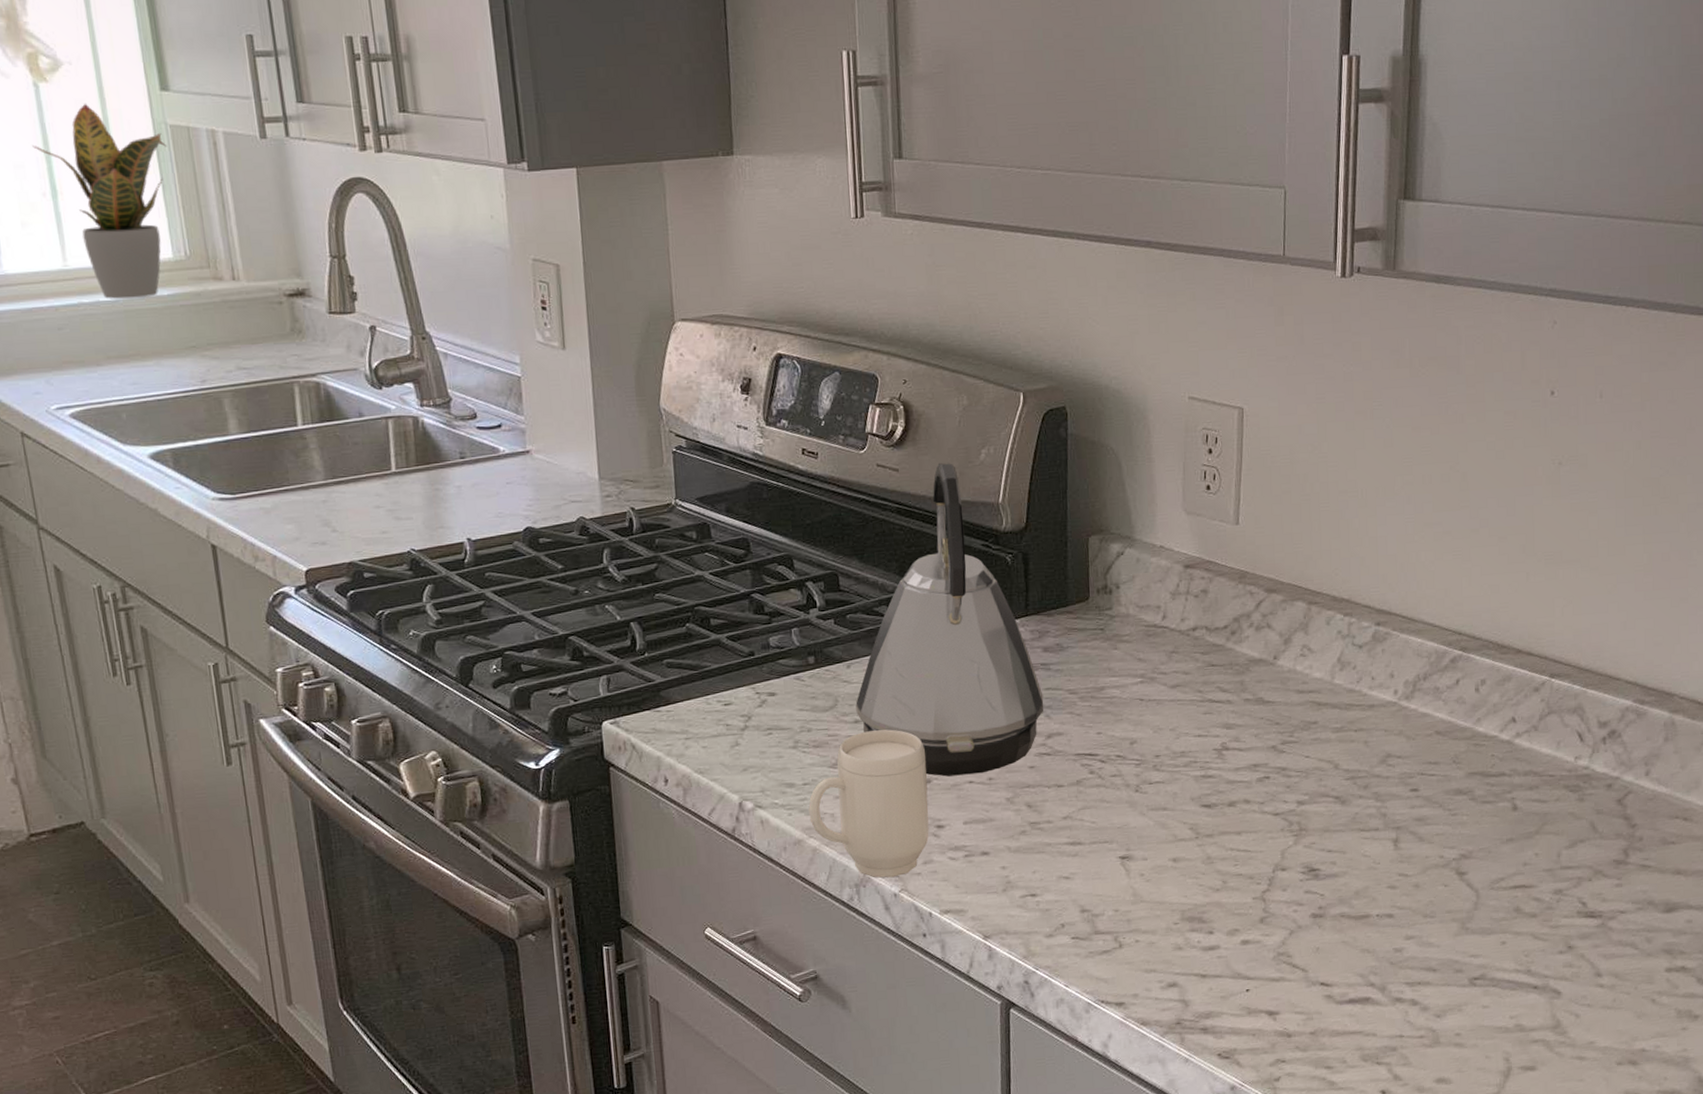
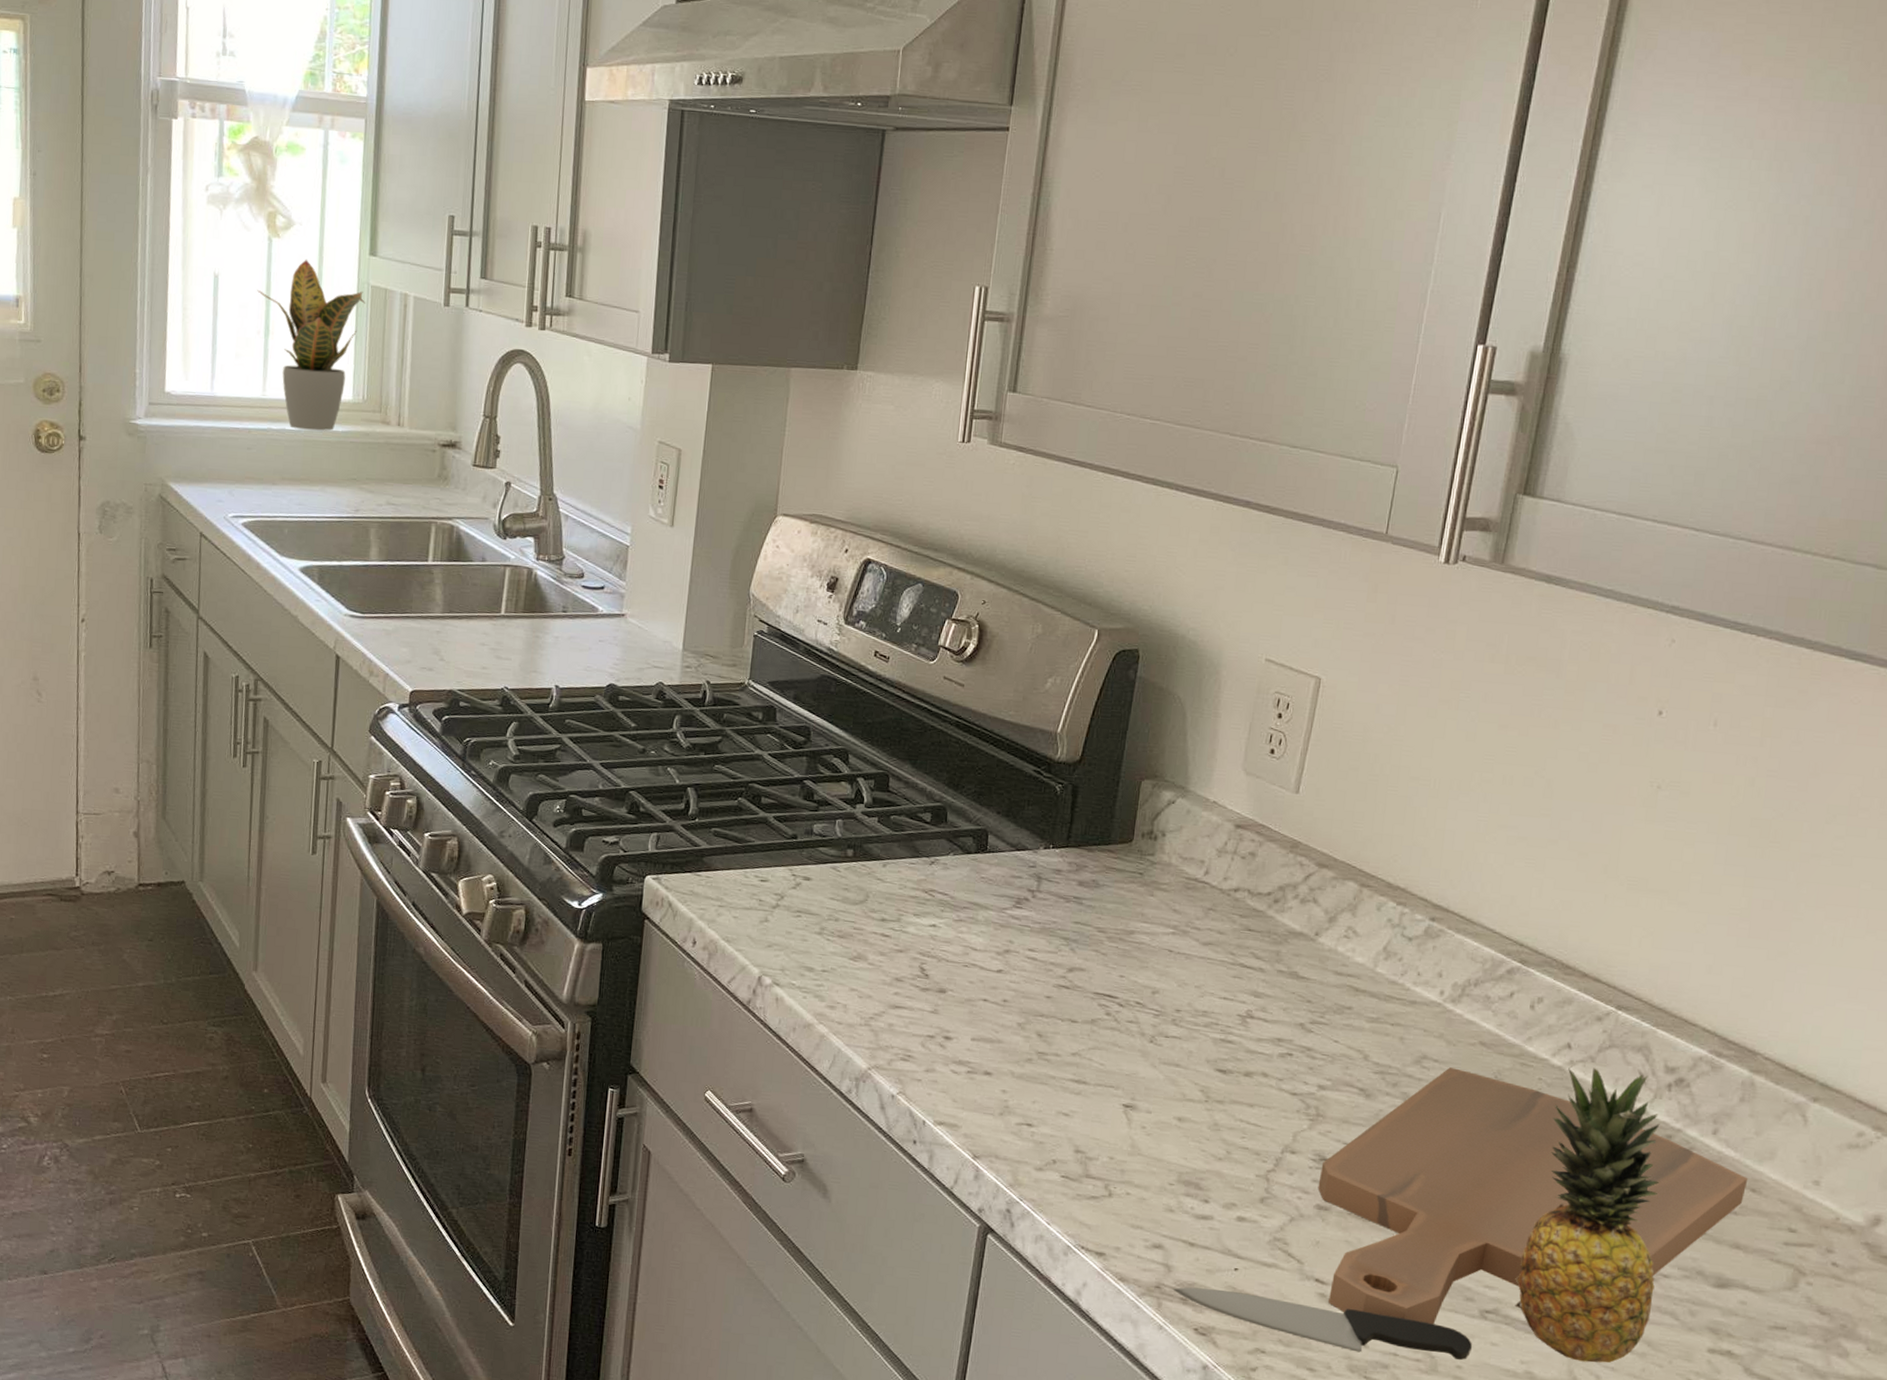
mug: present [808,729,929,878] -> none [822,931,946,1079]
kettle: present [855,462,1044,777] -> none [884,684,1072,994]
kitchen knife: none [1191,1000,1467,1042] -> present [1171,1287,1473,1361]
cutting board: none [1310,760,1680,1008] -> present [1318,1067,1749,1325]
fruit: none [1495,733,1615,1005] -> present [1515,1065,1660,1363]

